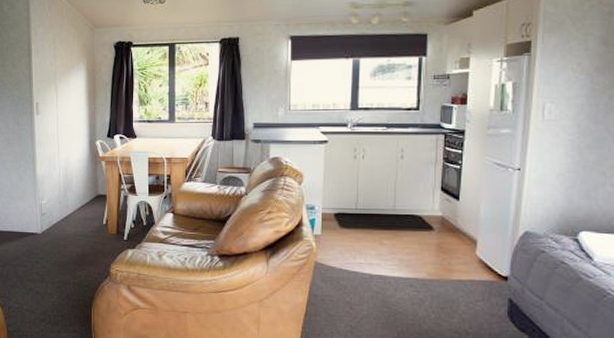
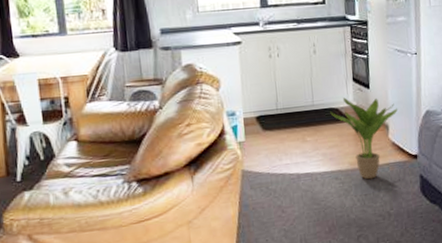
potted plant: none [412,206,491,294] -> present [330,97,398,180]

